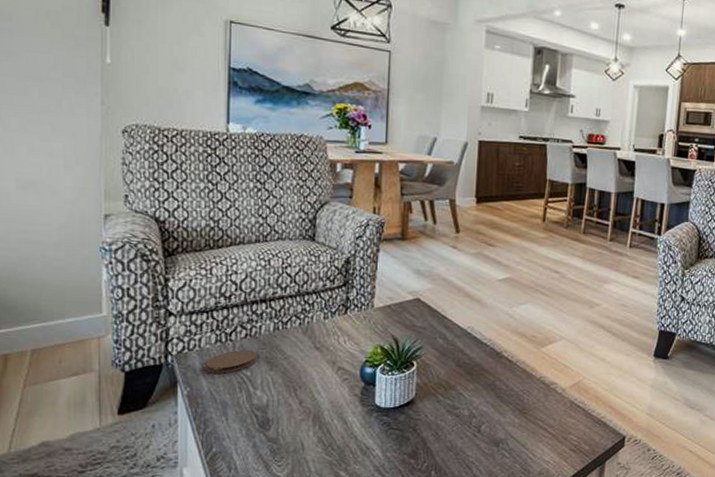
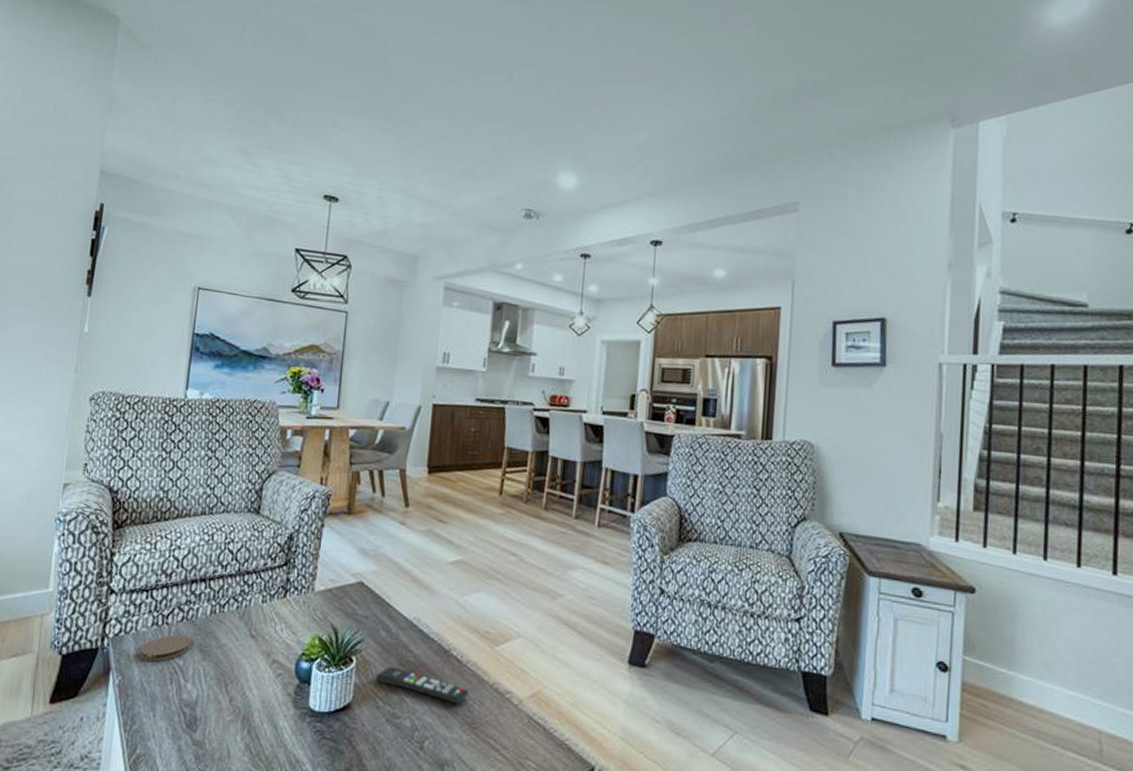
remote control: none [435,368,519,396] -> present [376,666,469,705]

